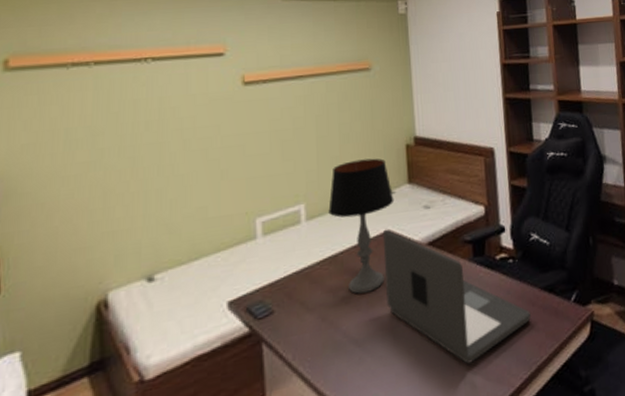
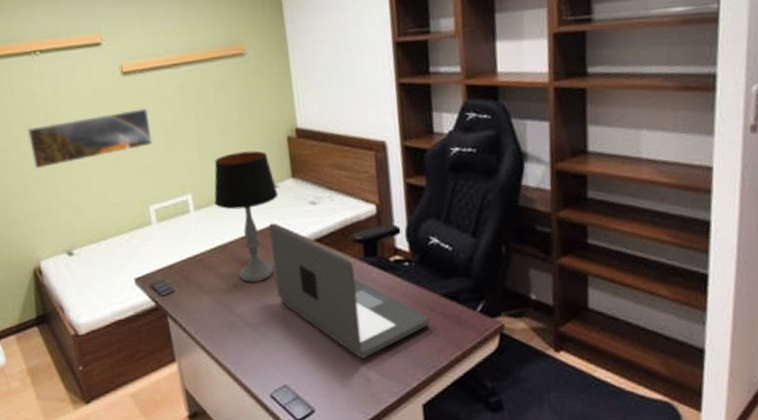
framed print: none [120,117,268,184] -> present [27,108,153,170]

